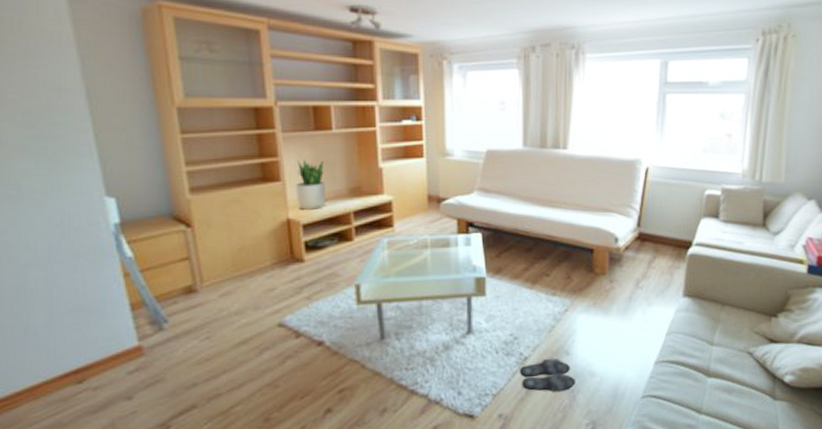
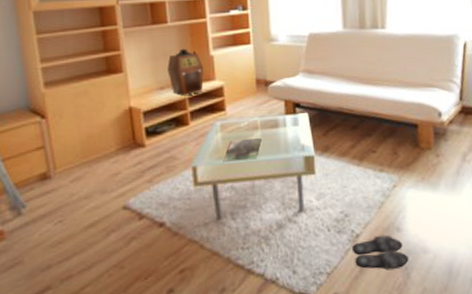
planter: present [296,159,325,210] -> none [137,51,163,98]
speaker: none [331,158,371,209] -> present [167,48,204,95]
magazine: none [388,256,431,281] -> present [222,137,261,162]

